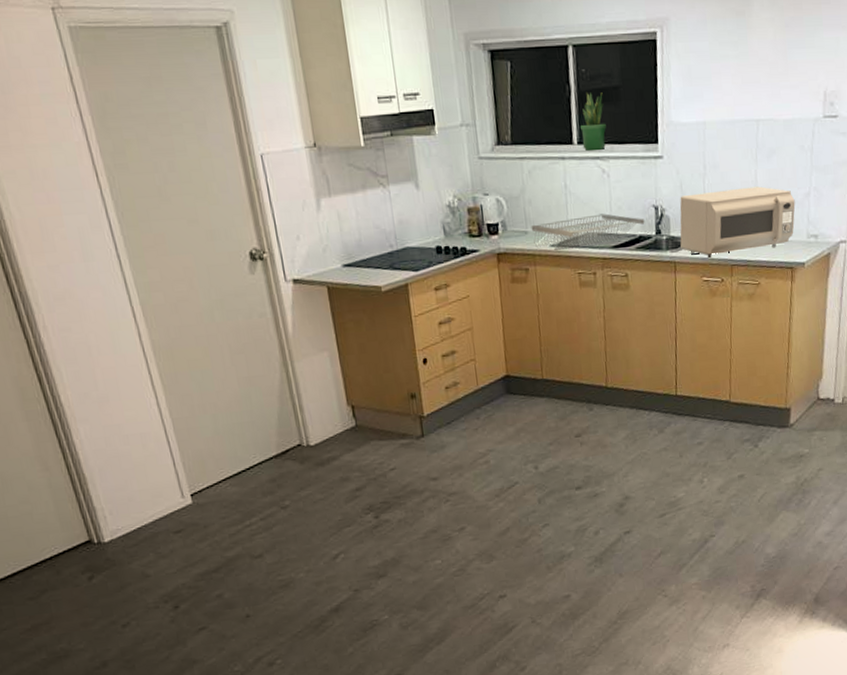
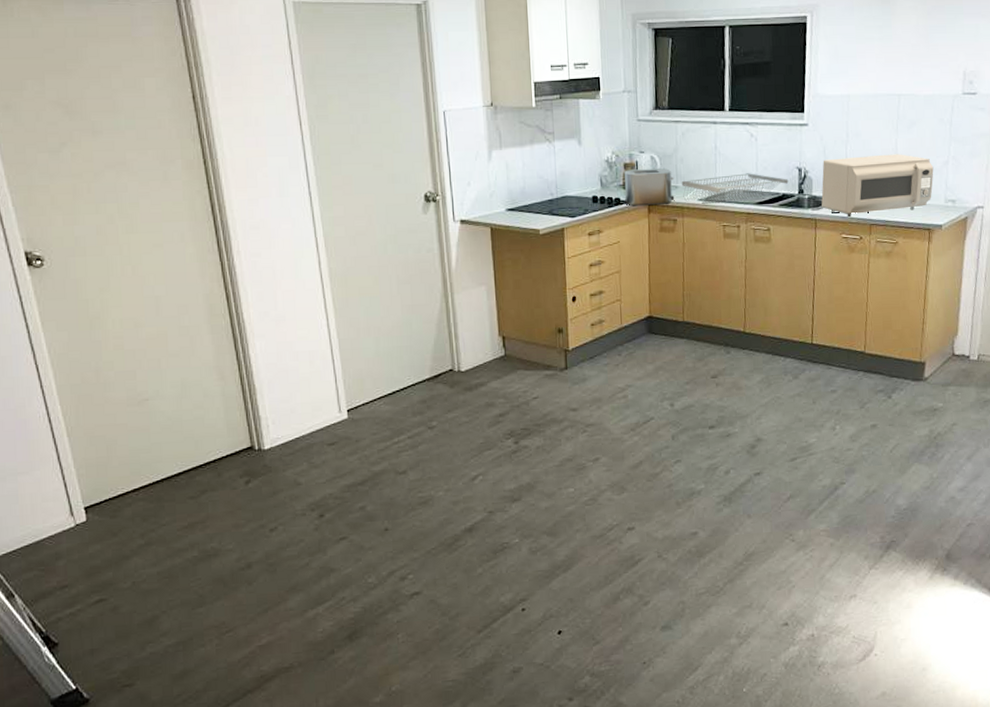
toaster: none [468,212,525,256] -> present [624,168,675,207]
planter: present [580,92,606,152] -> none [732,67,756,118]

